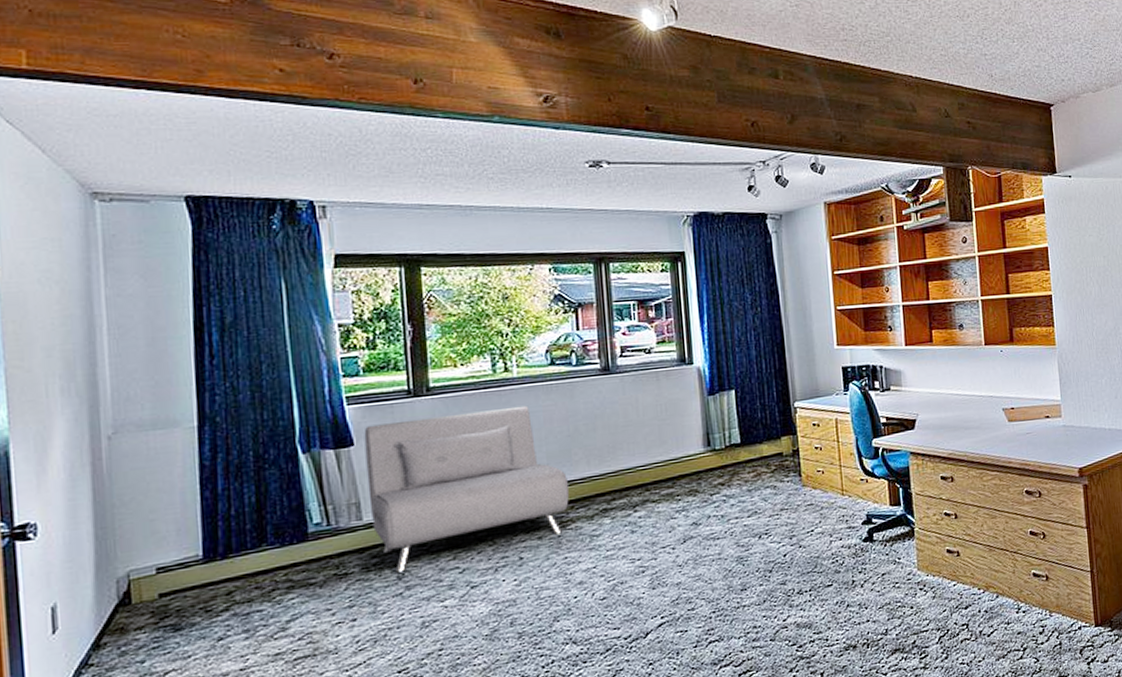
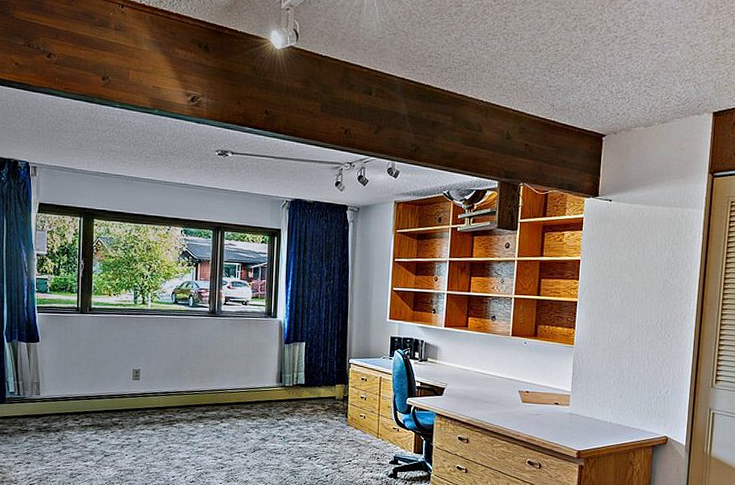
sofa: present [364,405,569,573] -> none [45,329,177,436]

